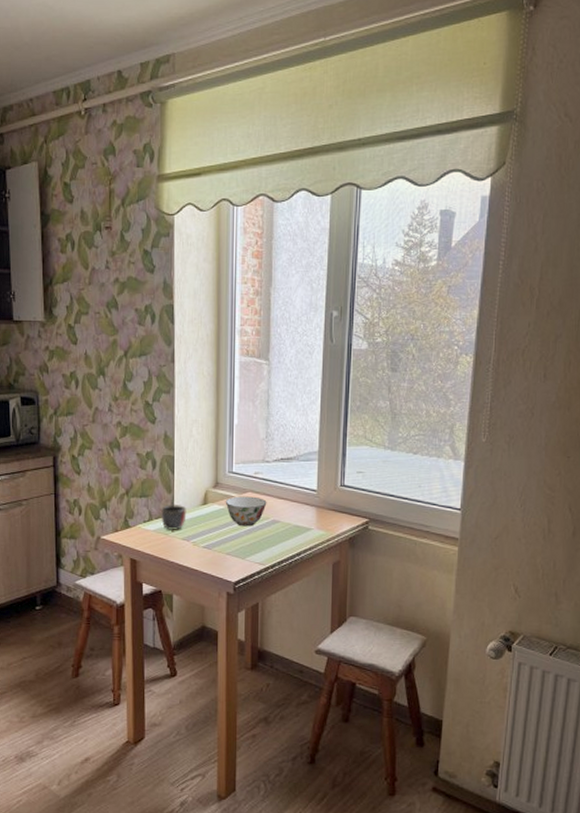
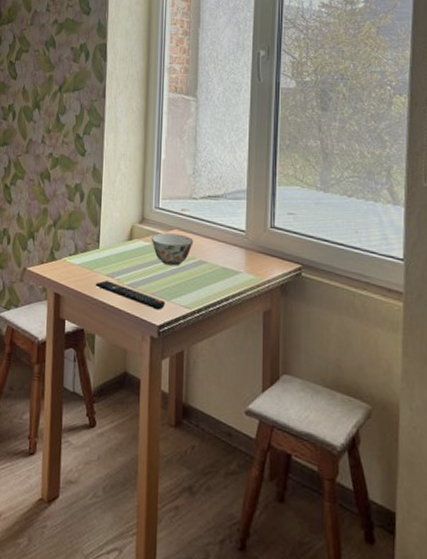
mug: present [160,503,187,530] -> none [85,237,112,266]
remote control: none [171,544,241,568] -> present [95,280,166,310]

